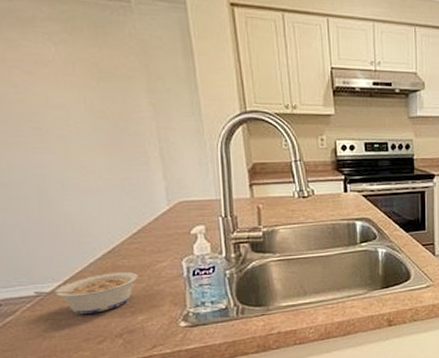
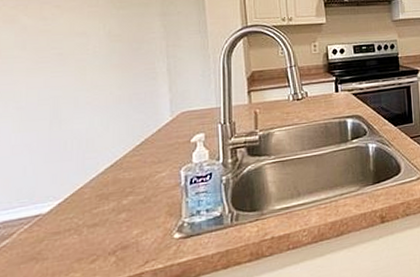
legume: present [33,272,138,314] -> none [33,185,137,232]

